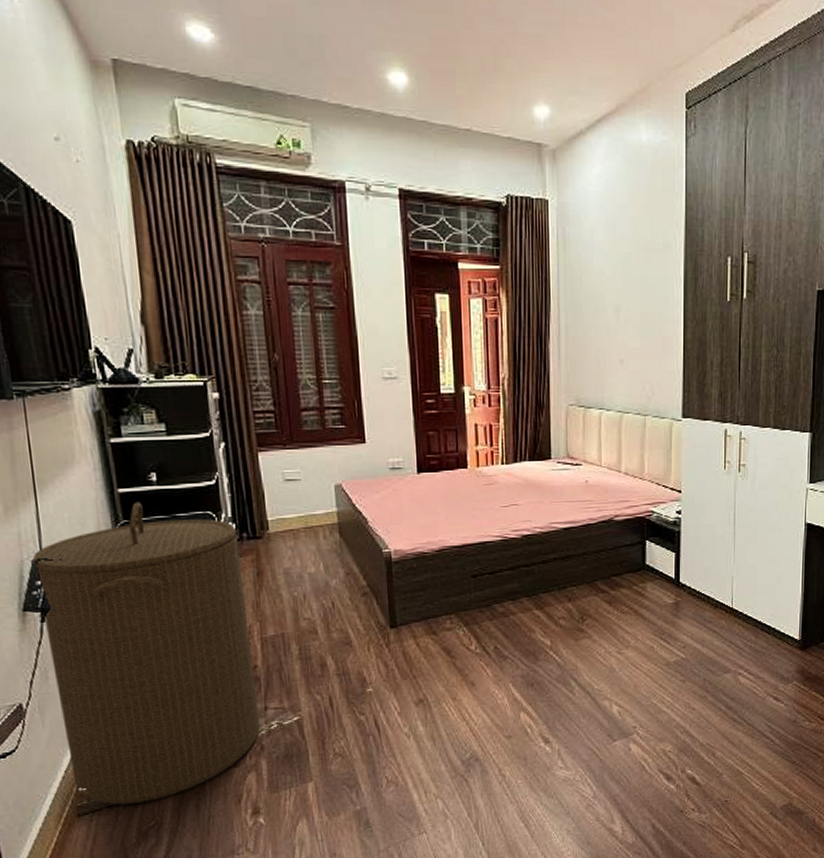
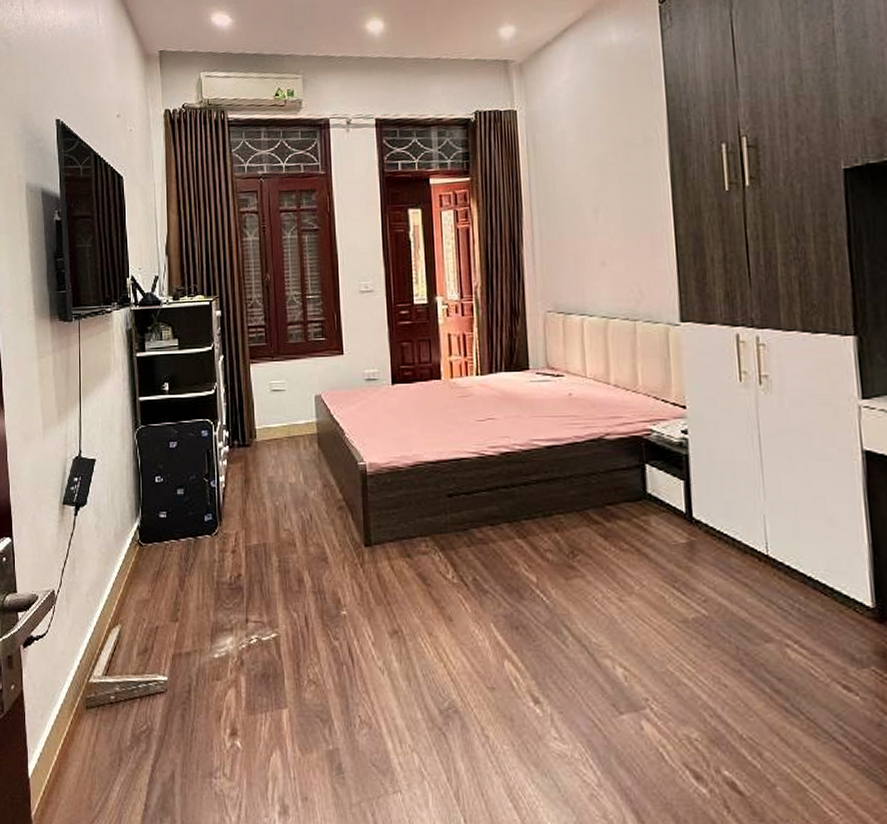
laundry hamper: present [31,502,260,805] -> none [72,409,241,704]

